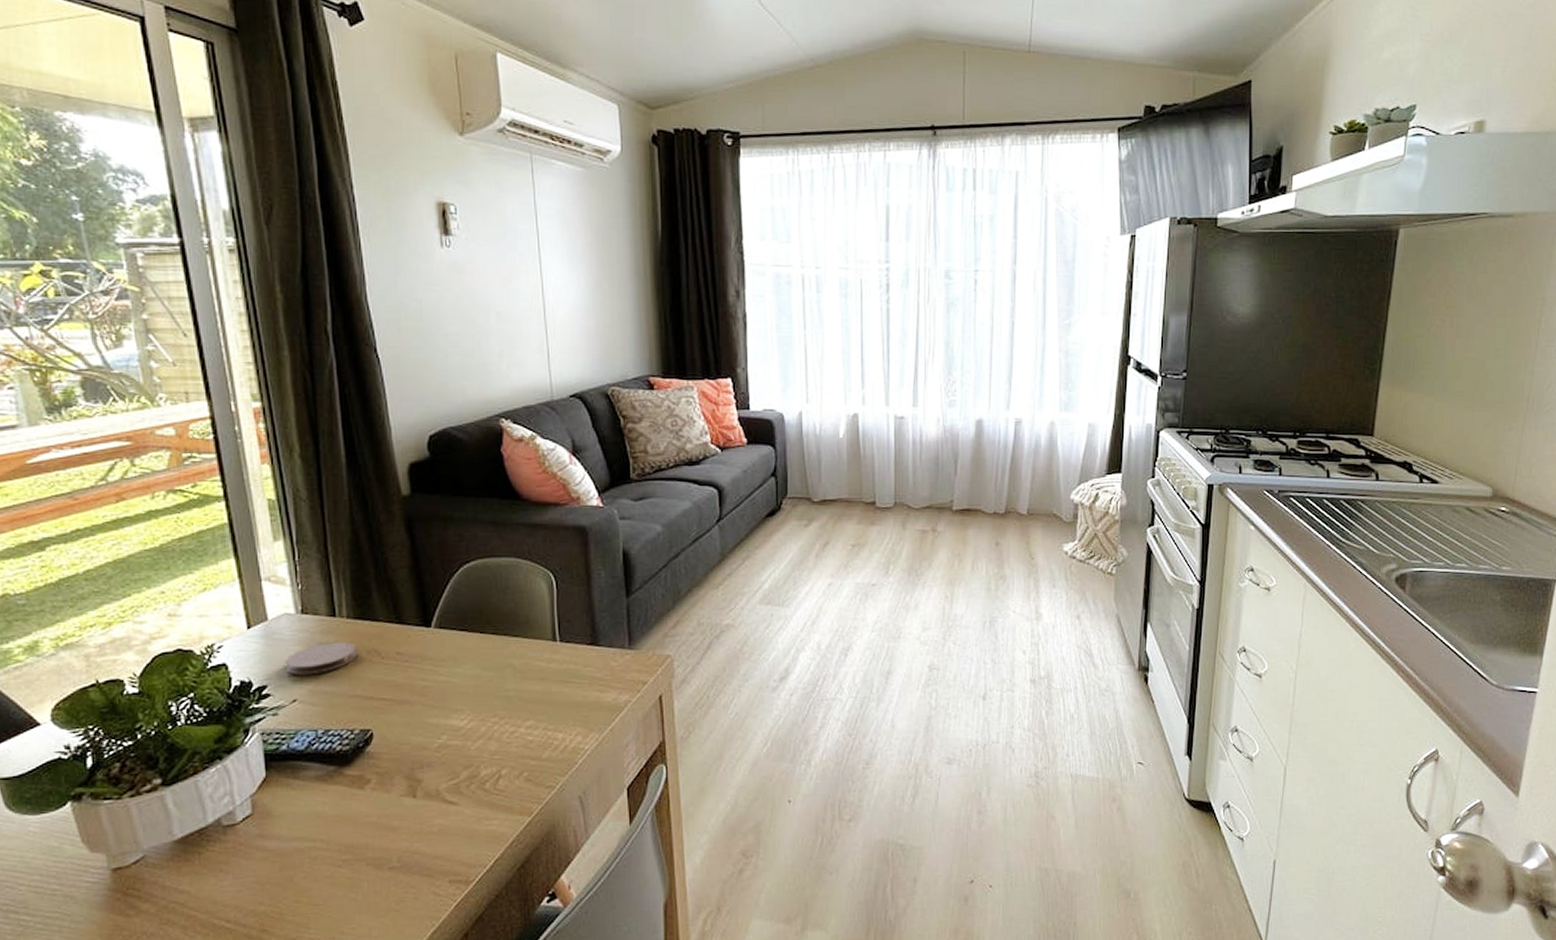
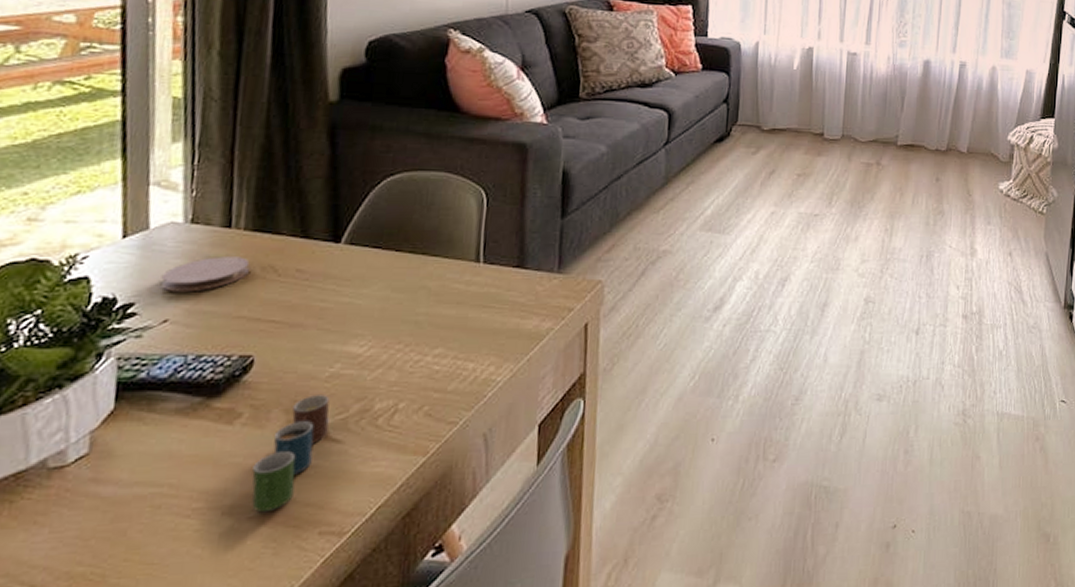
cup: none [386,763,444,864] -> present [252,395,330,513]

